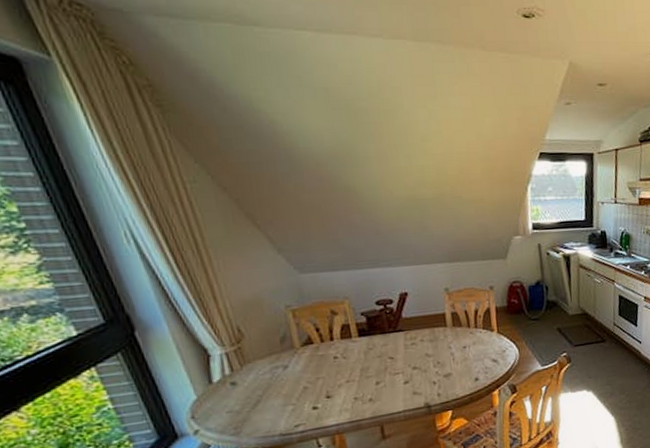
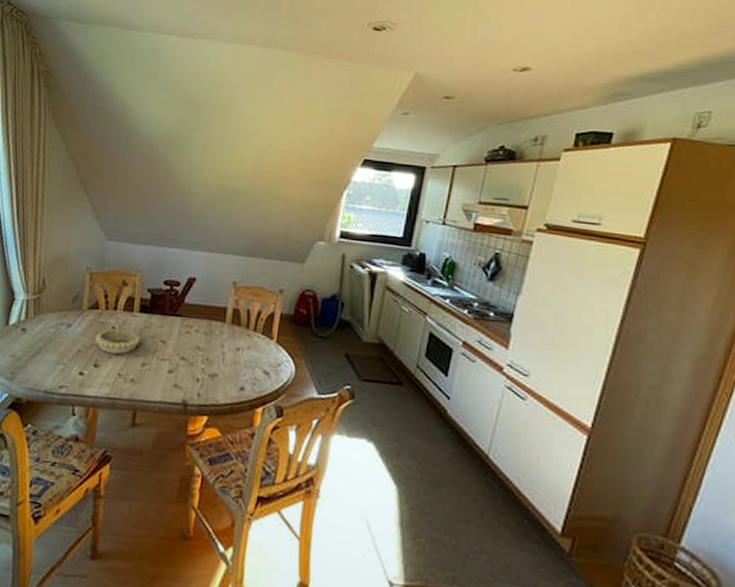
decorative bowl: none [319,356,368,382] -> present [95,329,141,354]

